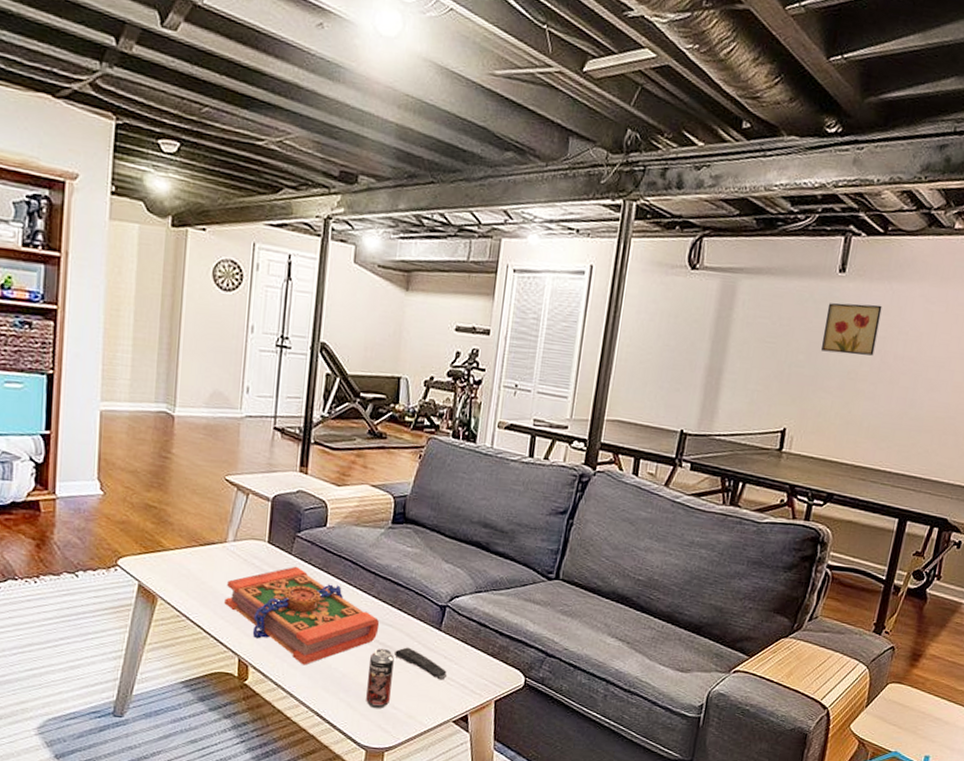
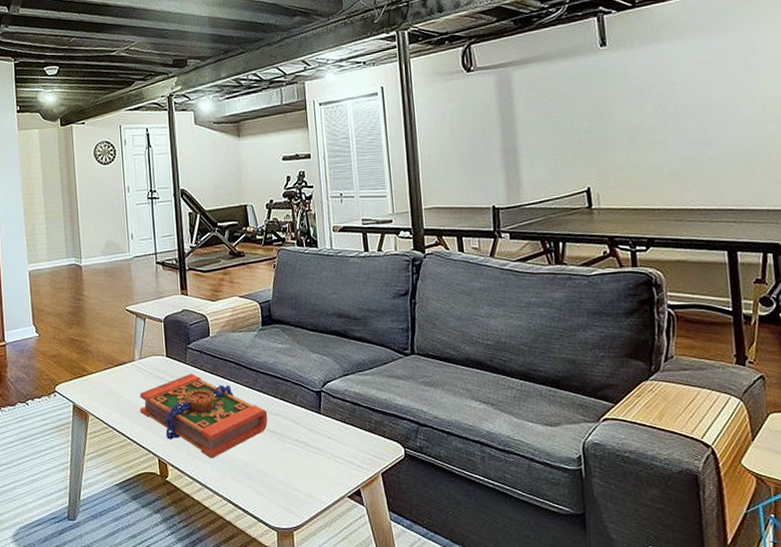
beverage can: present [366,649,394,709] -> none [265,436,289,492]
remote control: present [394,647,447,680] -> none [285,432,334,459]
wall art: present [821,303,882,356] -> none [598,66,655,115]

